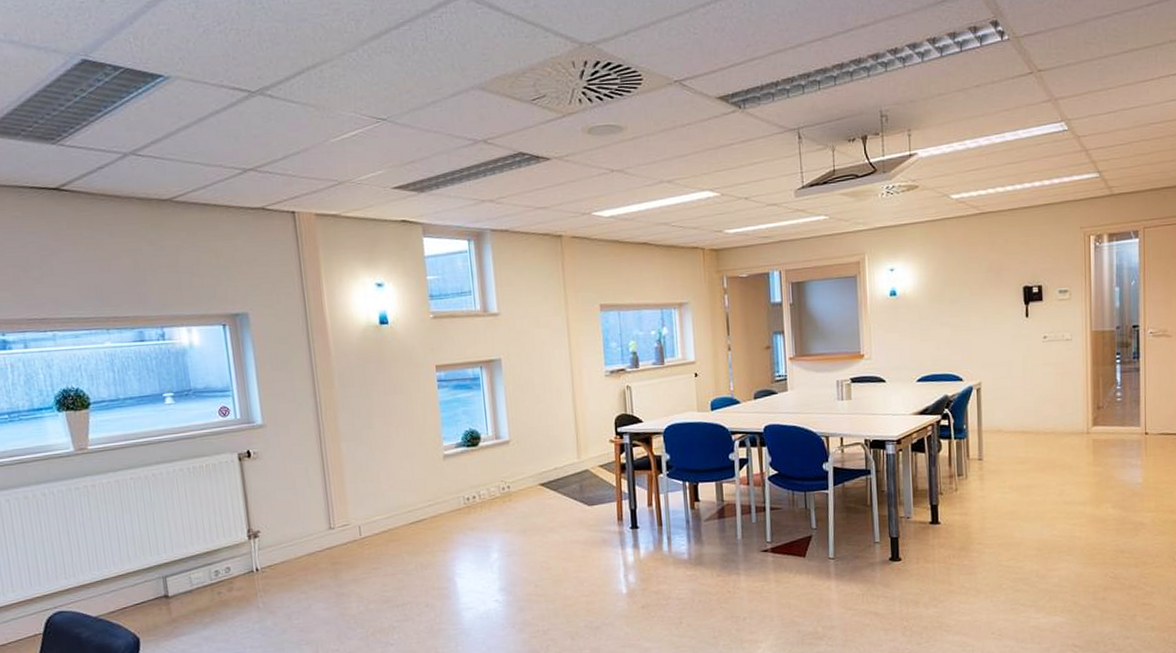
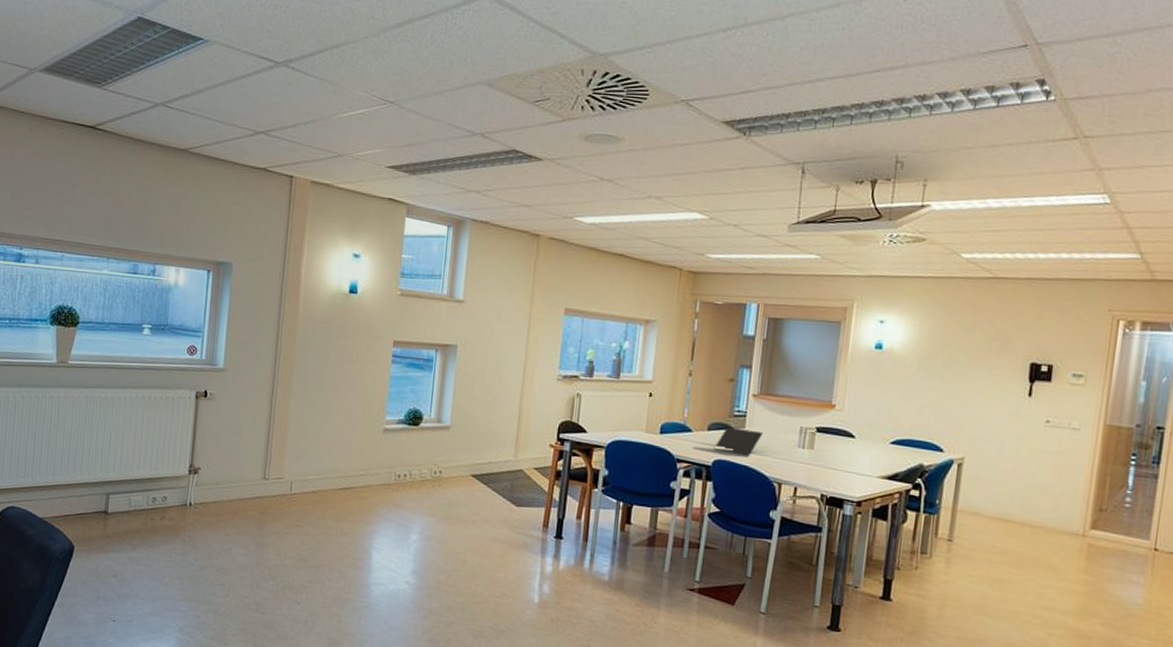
laptop: none [743,391,805,421] -> present [692,426,764,459]

